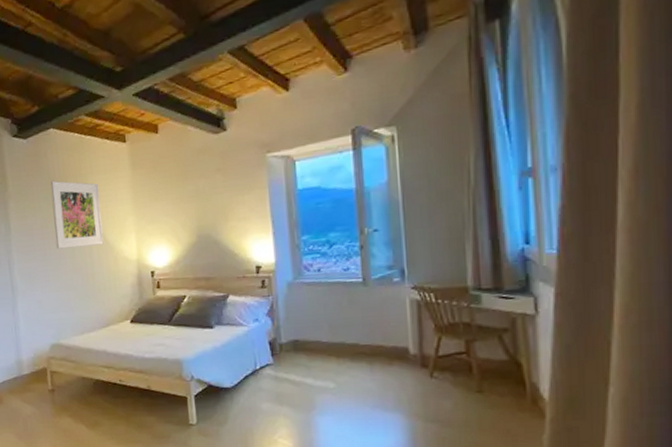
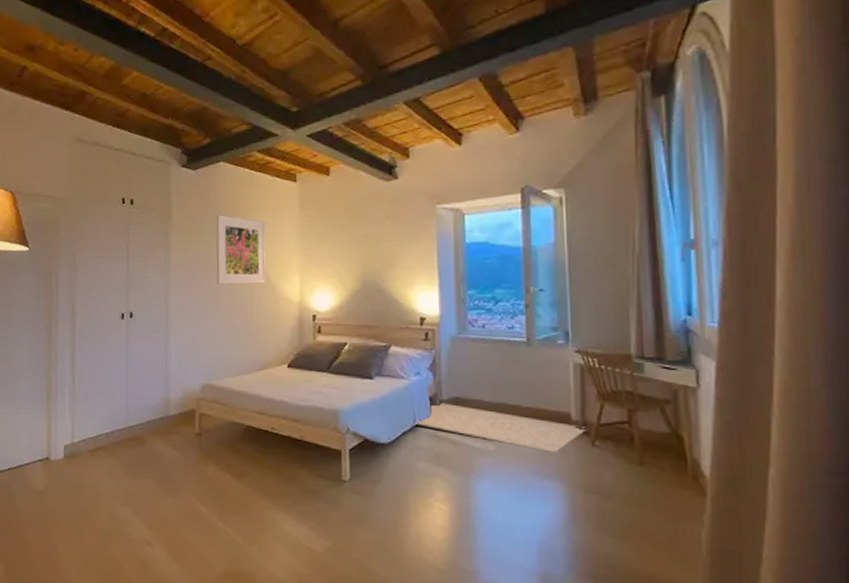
rug: none [255,345,425,386] -> present [414,401,587,452]

